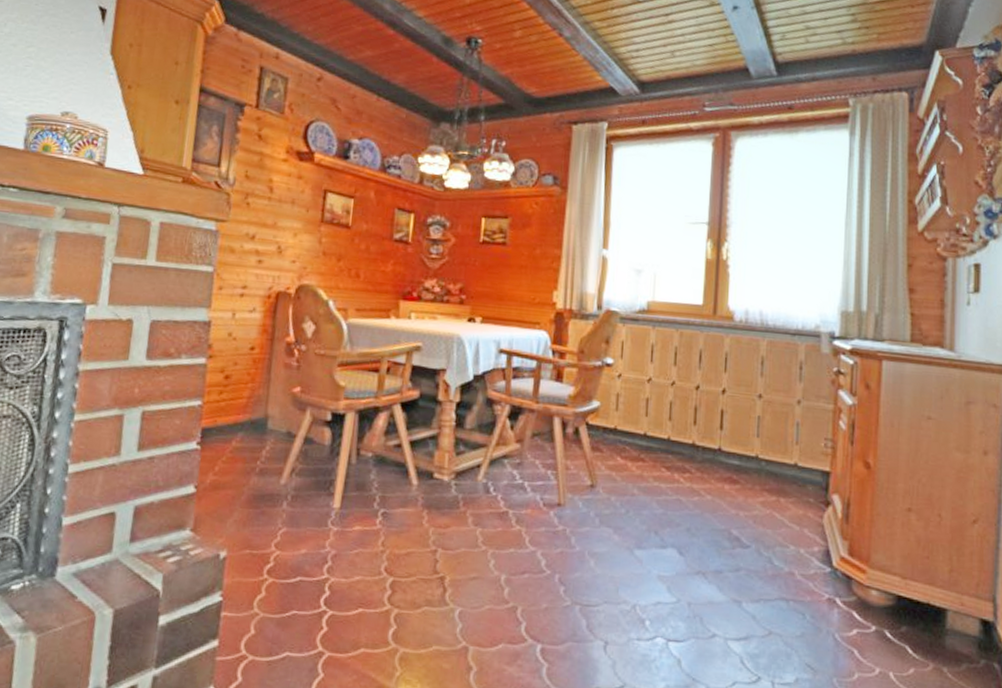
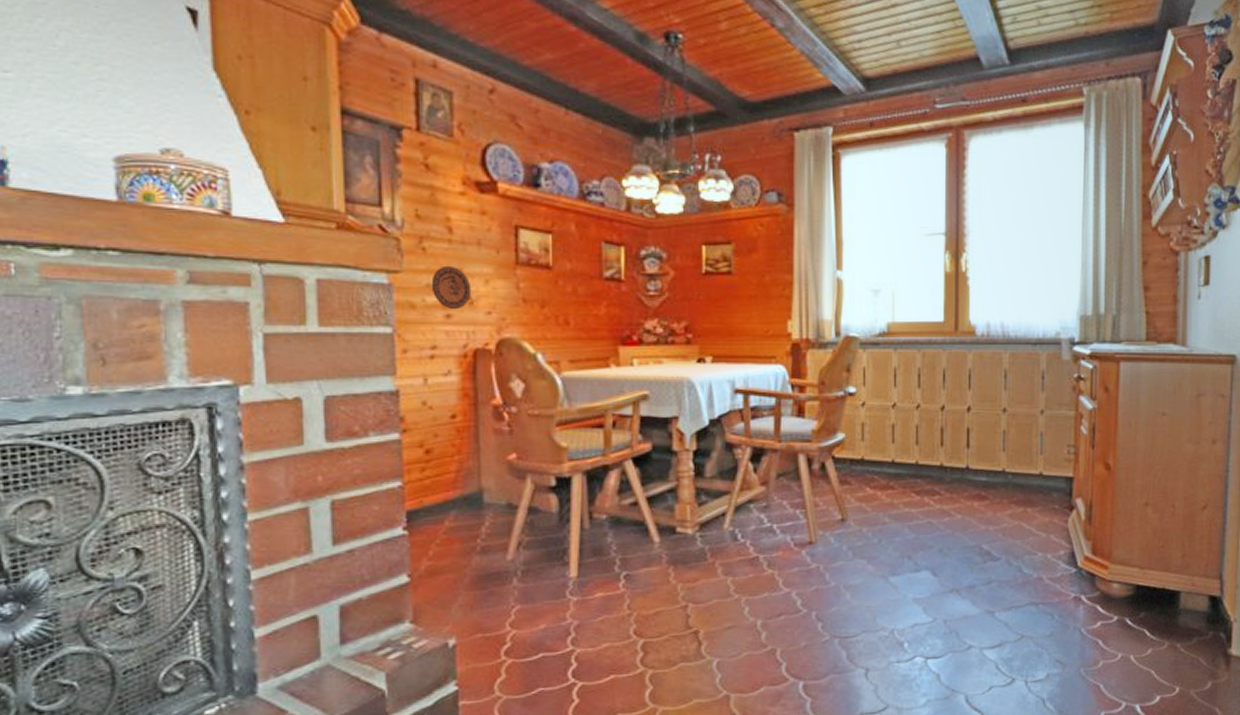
decorative plate: none [249,219,282,257] -> present [431,265,472,310]

